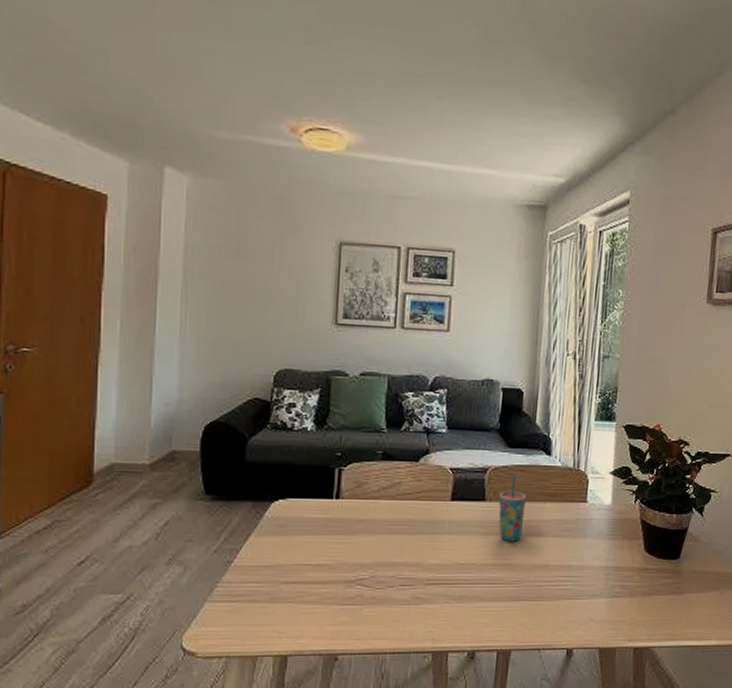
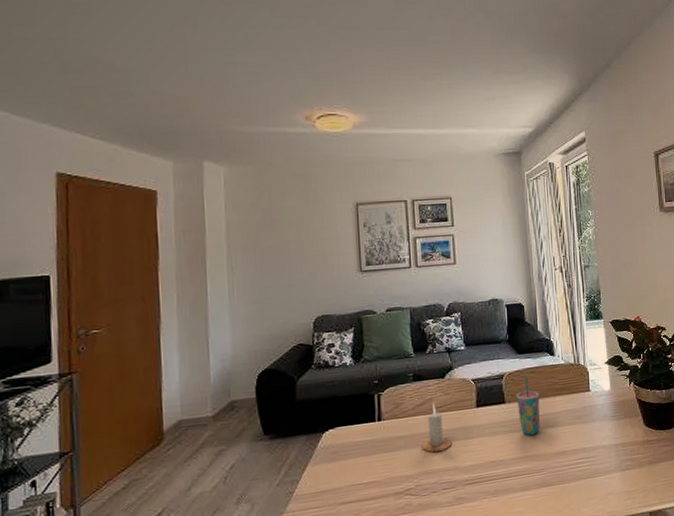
candle: none [382,487,418,544] -> present [422,402,452,453]

